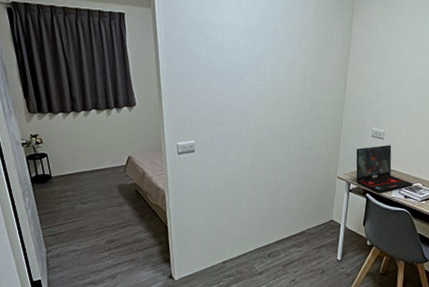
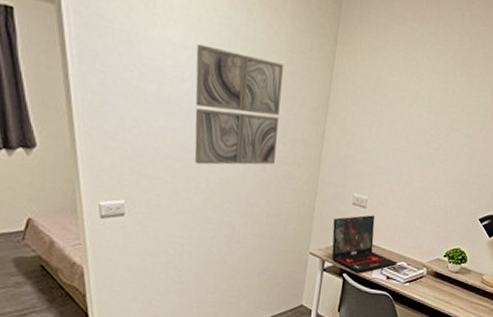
wall art: none [246,24,312,112] -> present [194,43,283,165]

